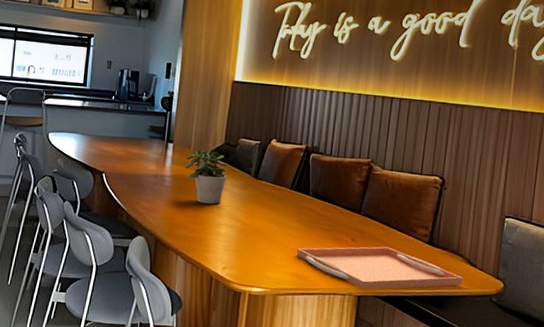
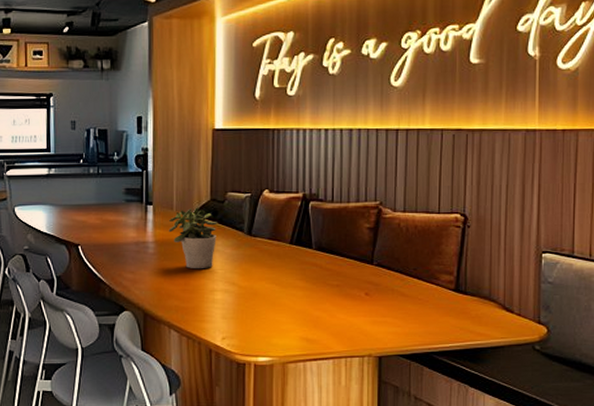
serving tray: present [296,246,463,290] -> none [303,299,498,349]

